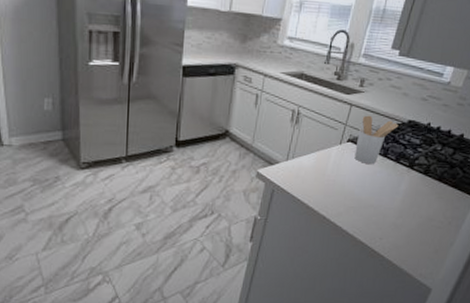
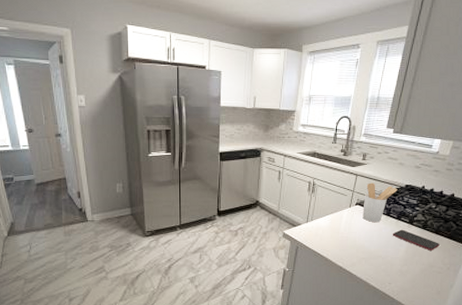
smartphone: none [388,174,442,201] -> present [392,229,440,250]

